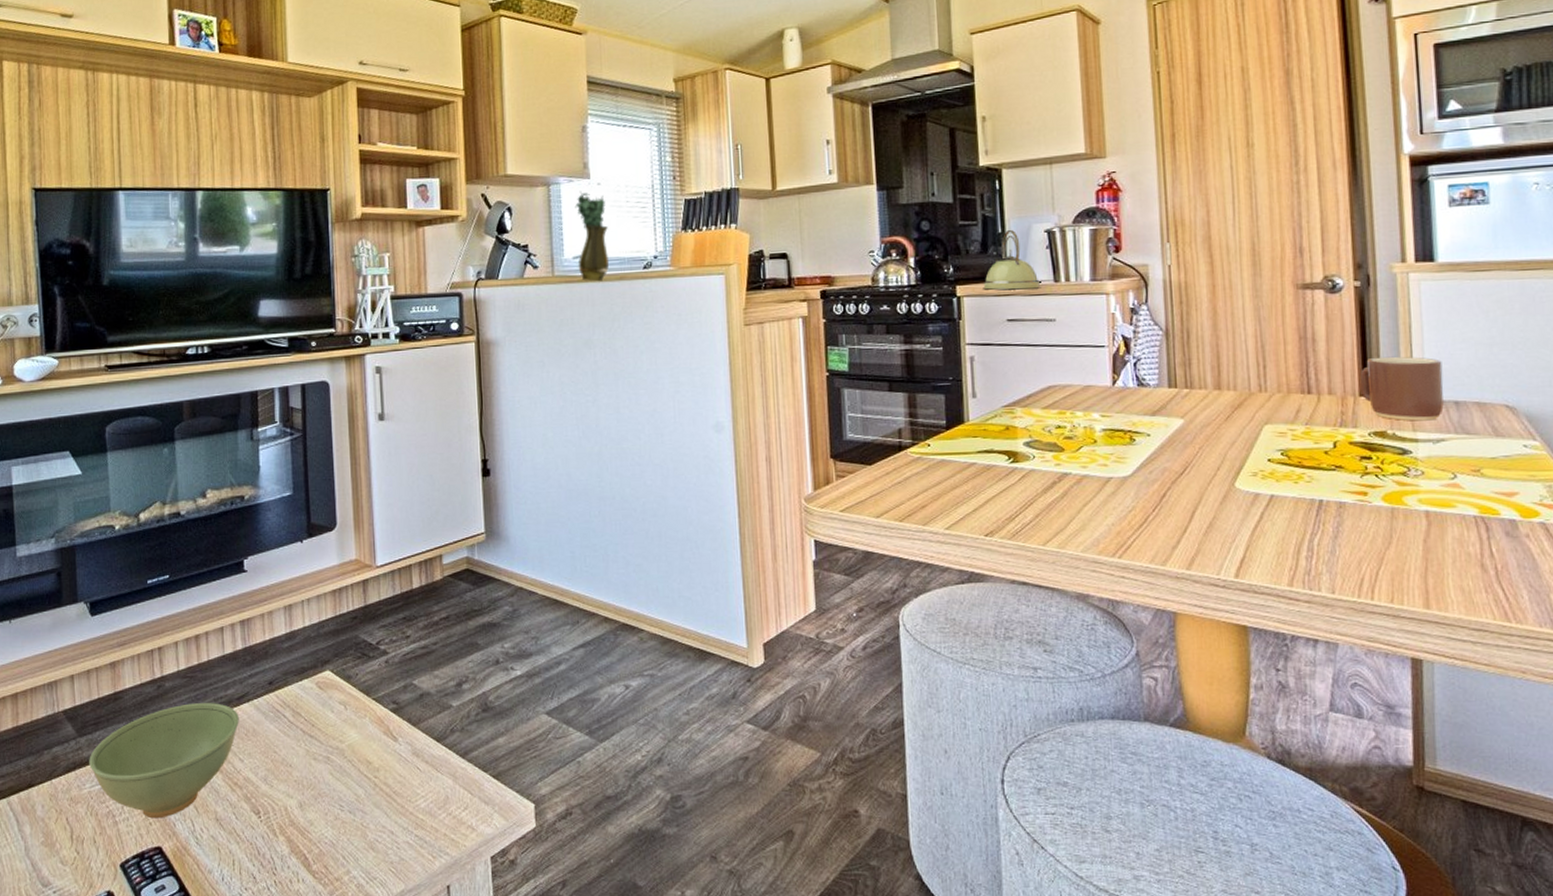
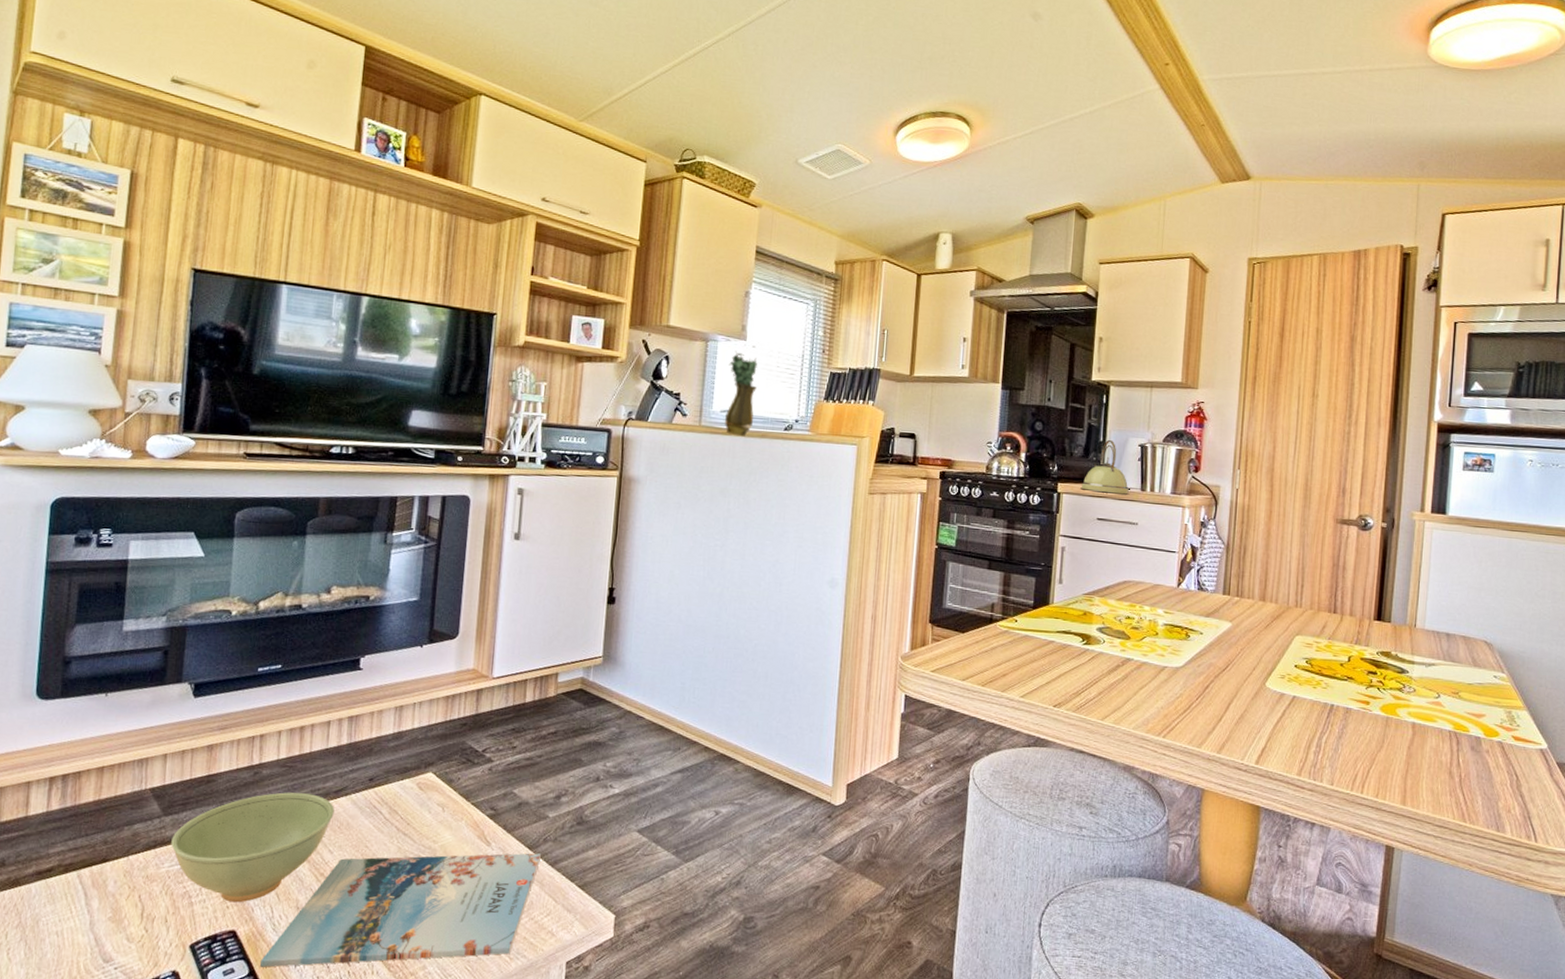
magazine: none [189,745,450,882] -> present [260,853,541,967]
mug: present [1361,356,1444,421] -> none [1376,588,1441,647]

